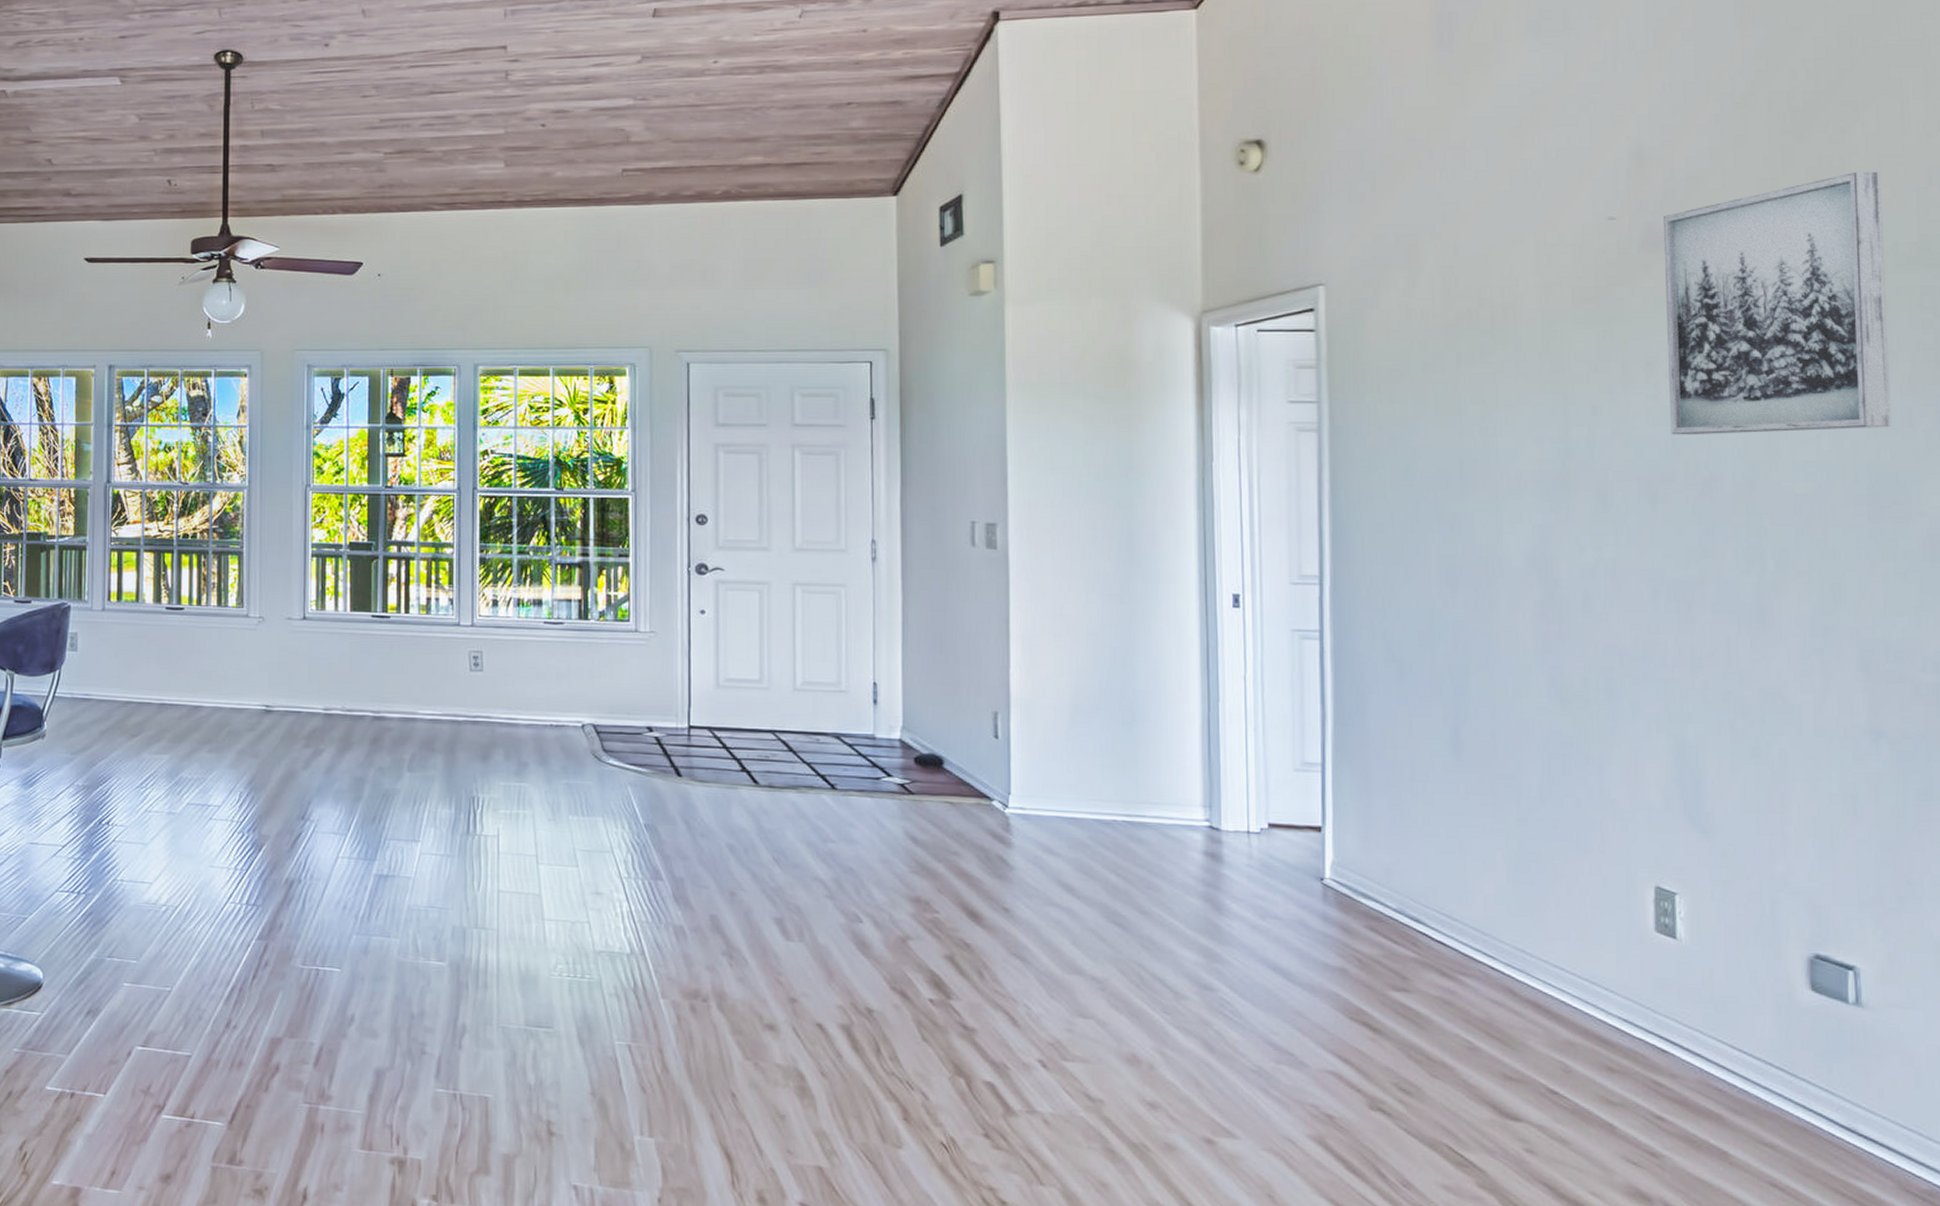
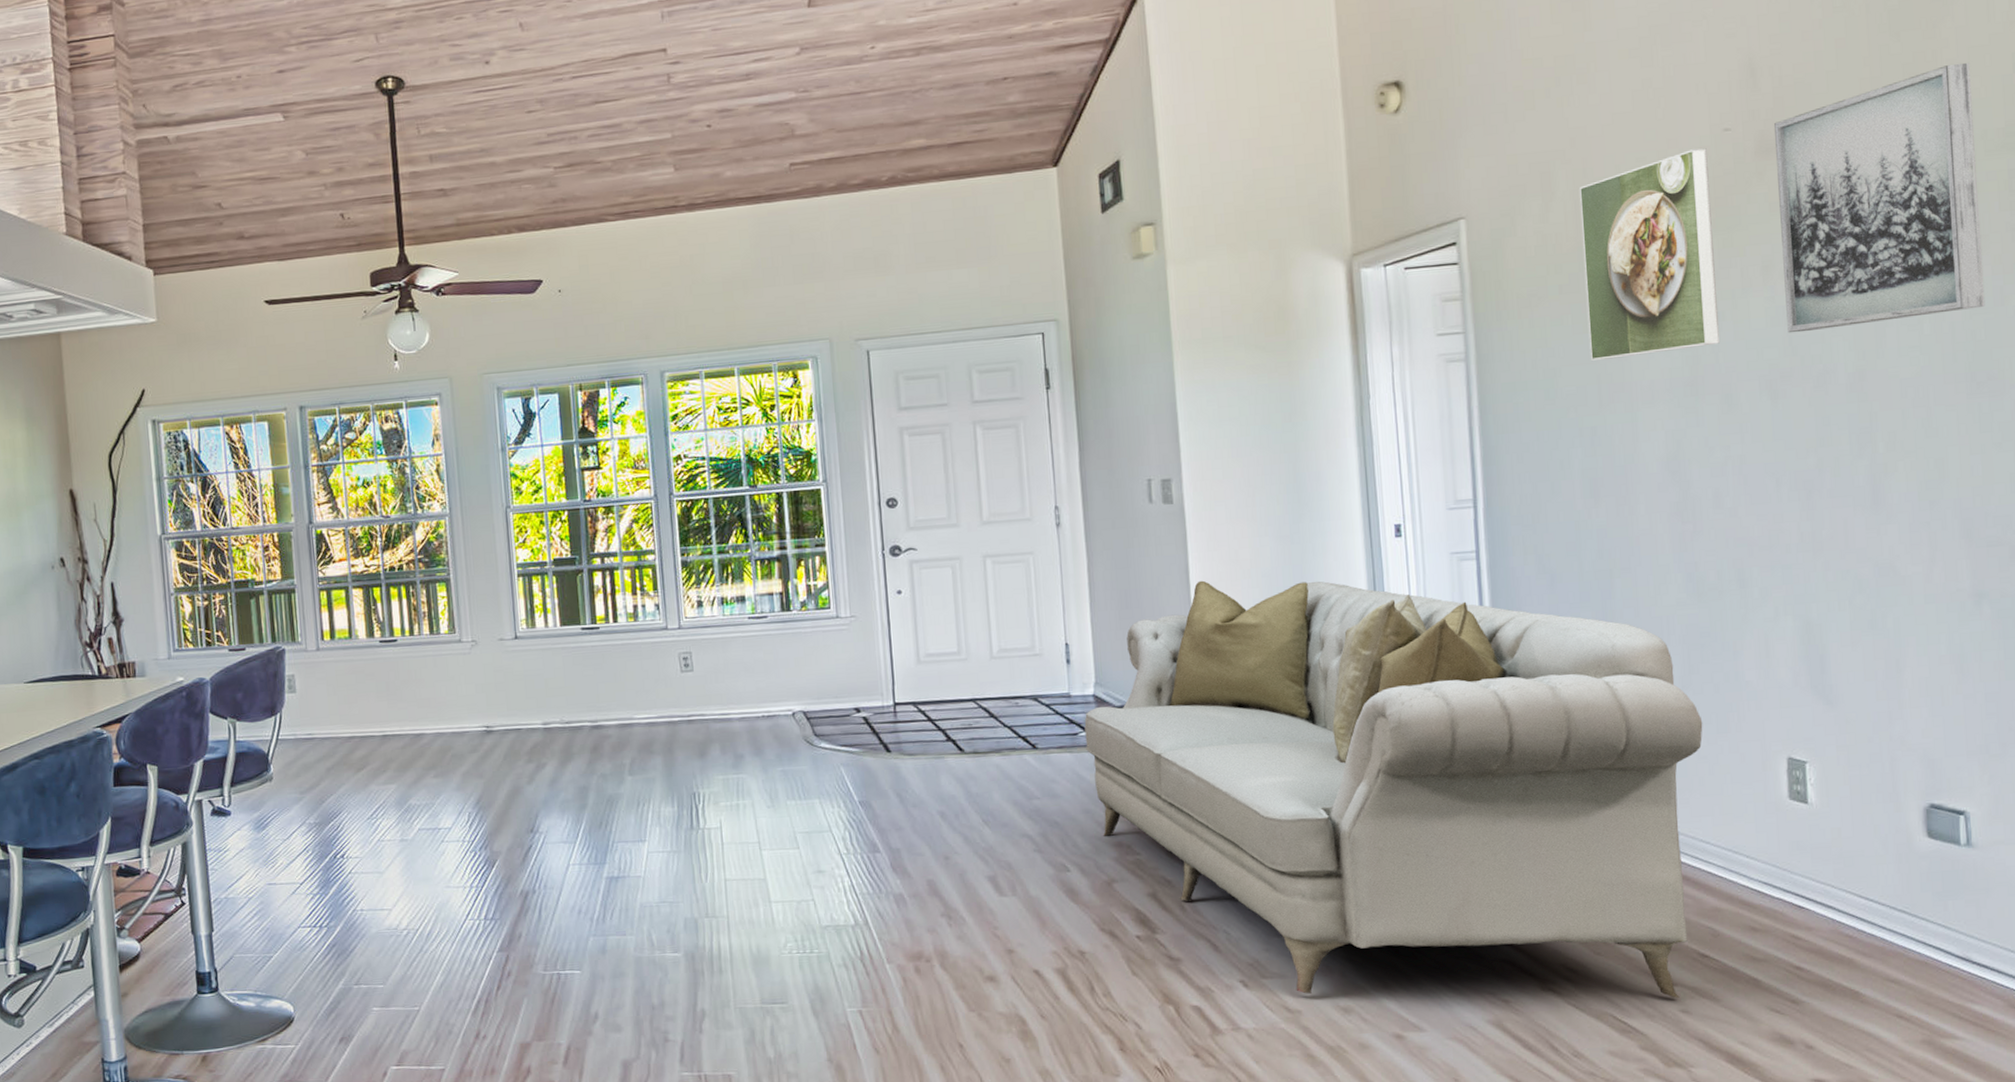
sofa: none [888,632,1562,1135] -> present [1084,580,1703,998]
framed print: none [1448,236,1597,444] -> present [1578,148,1721,361]

